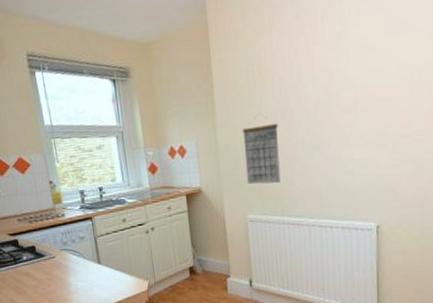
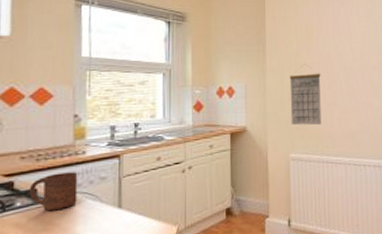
cup: none [29,232,66,264] -> present [28,172,78,210]

